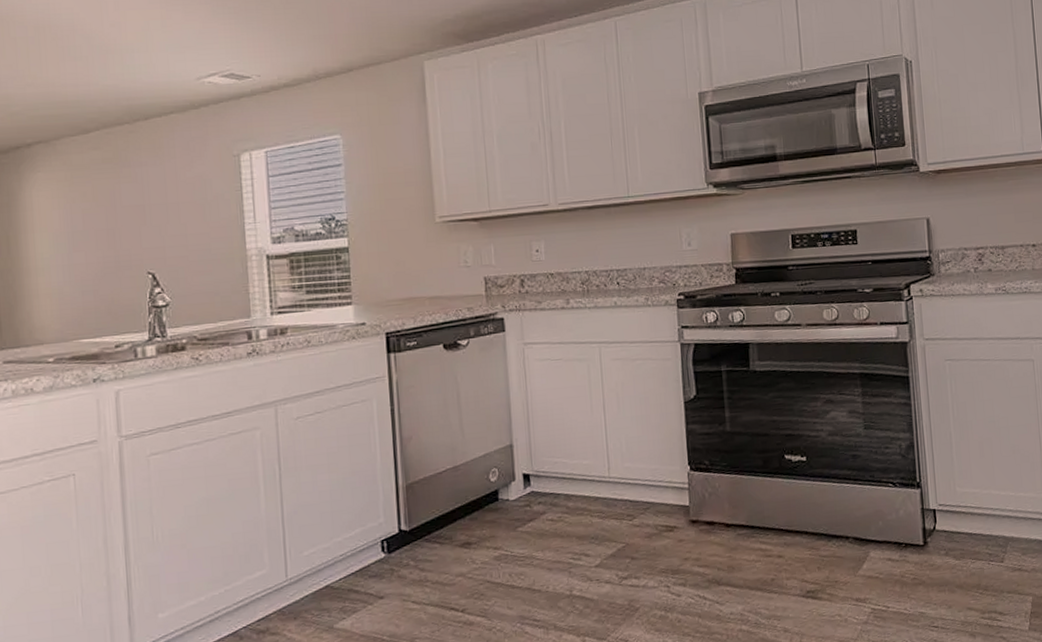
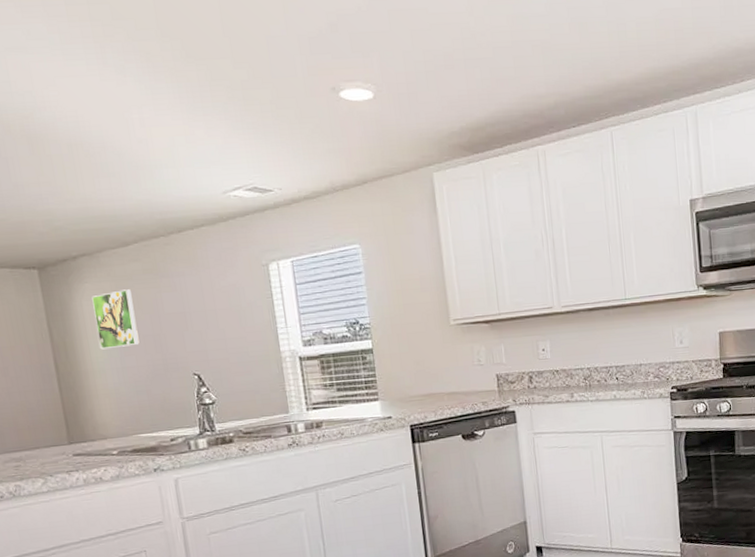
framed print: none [43,179,91,245] -> present [92,289,140,350]

